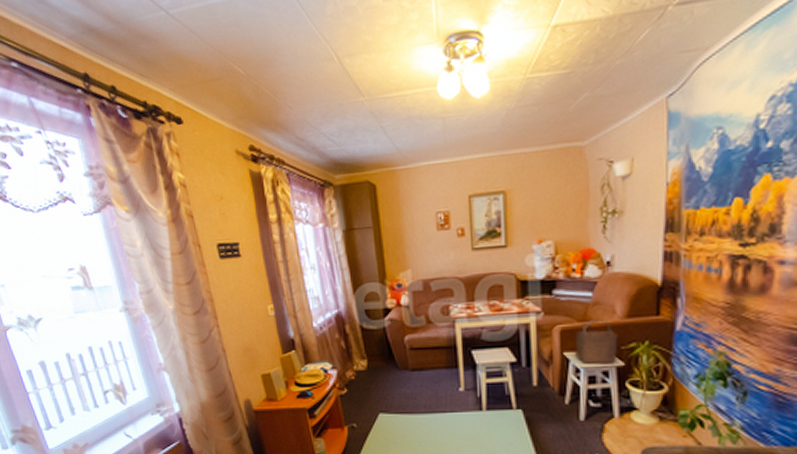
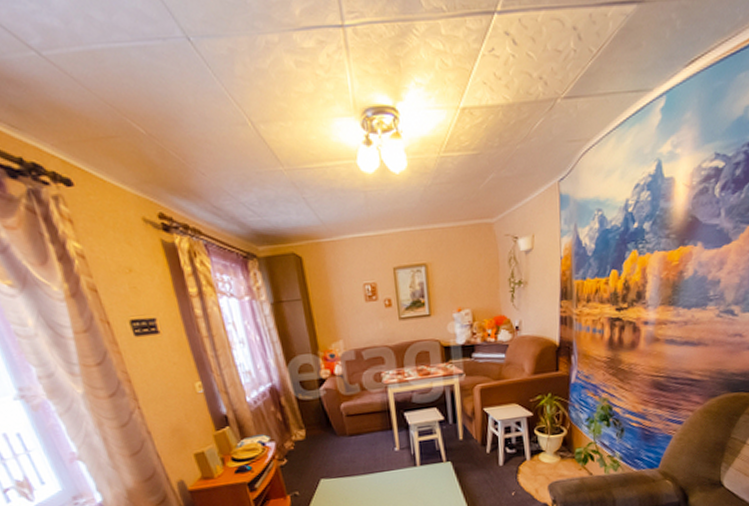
handbag: present [575,318,619,365] -> none [492,376,528,417]

